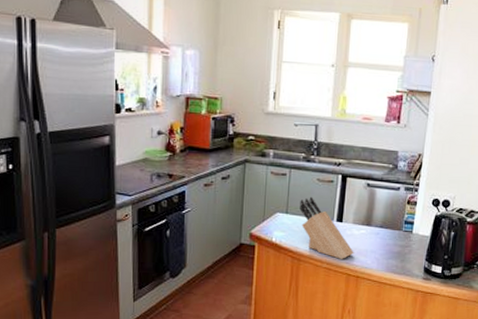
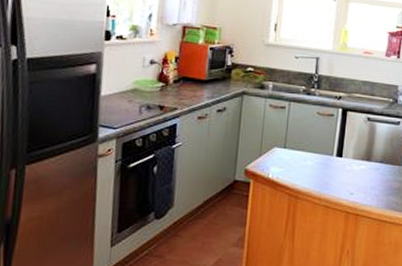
knife block: present [300,196,354,259] -> none [298,130,354,196]

